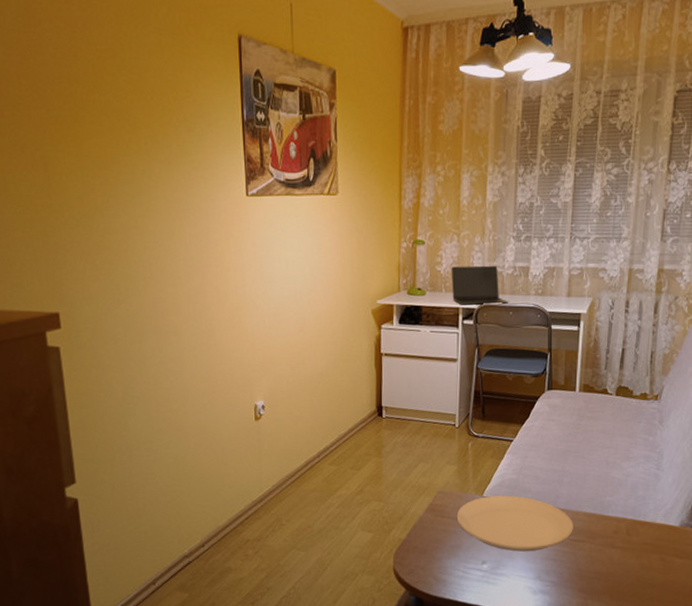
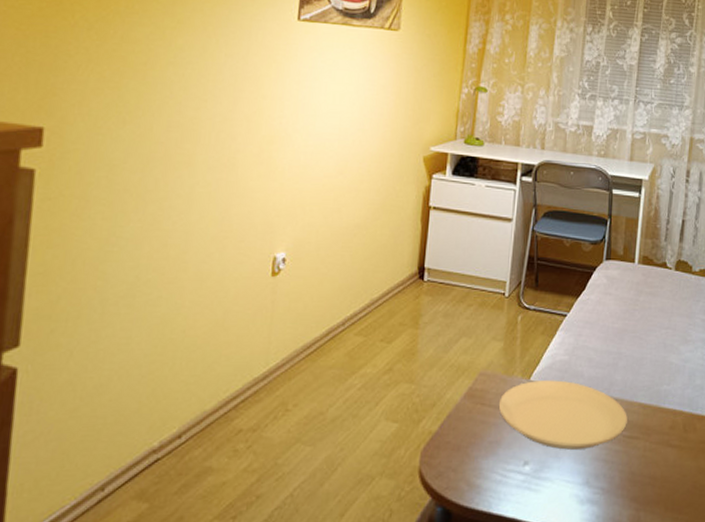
laptop: present [451,265,509,305] -> none [512,118,571,164]

